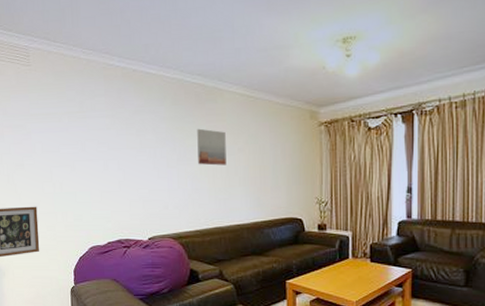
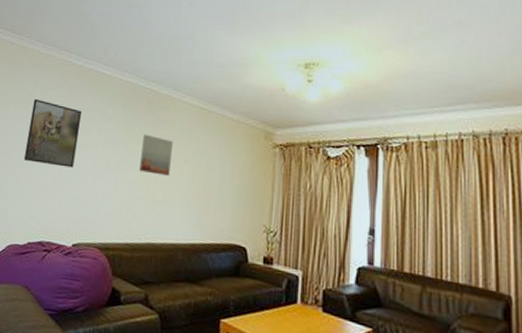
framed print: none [85,107,136,170] -> present [23,98,82,168]

